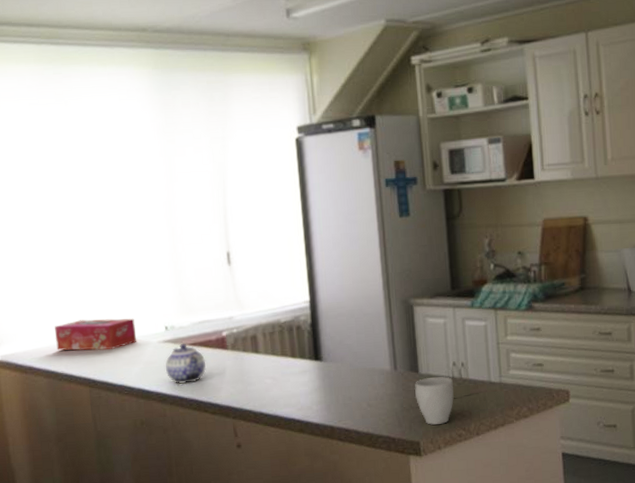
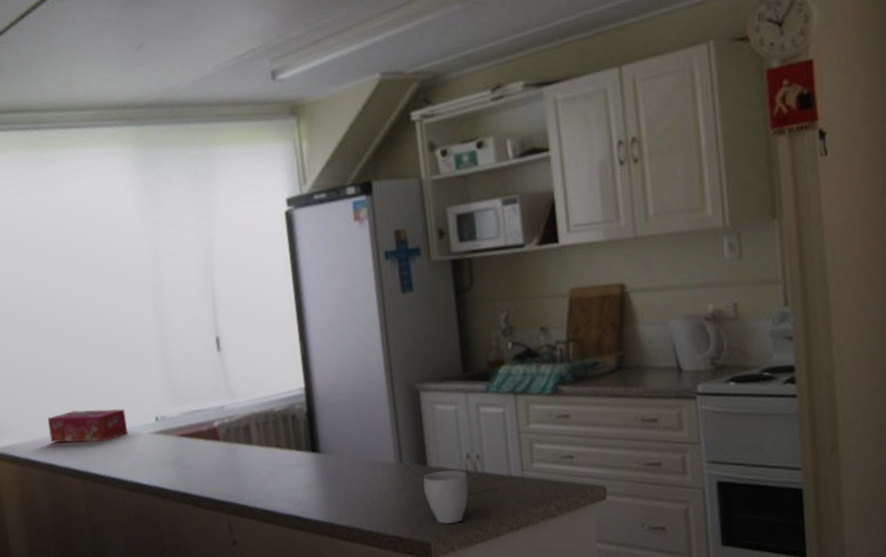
teapot: present [165,344,206,384] -> none [157,435,198,477]

